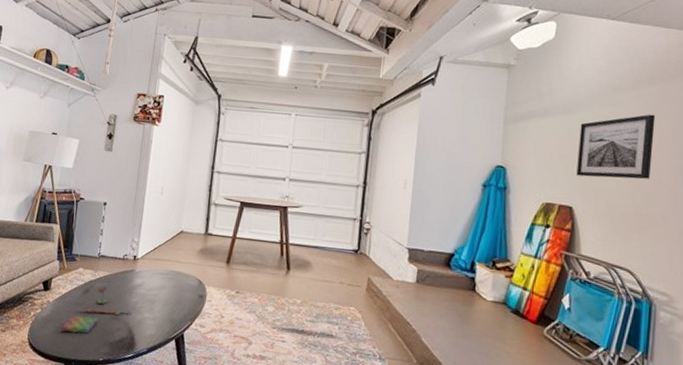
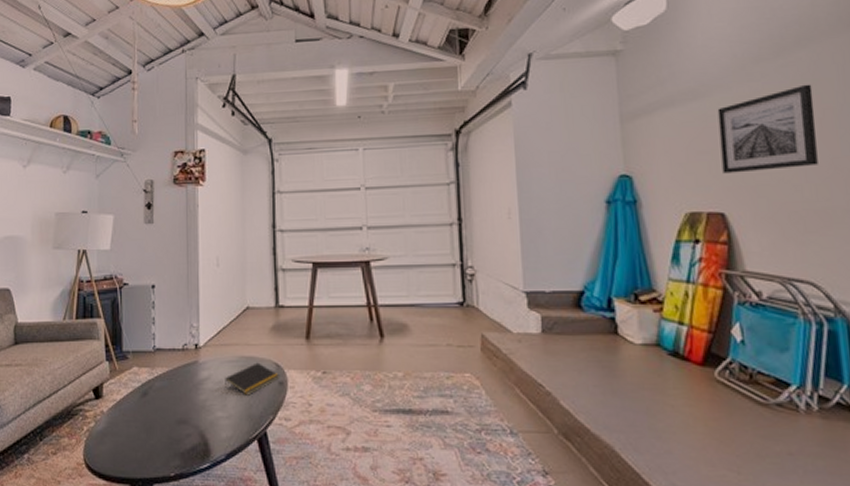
board game: present [61,285,132,334] -> none [121,384,201,447]
notepad: none [154,277,201,303] -> present [225,362,280,396]

